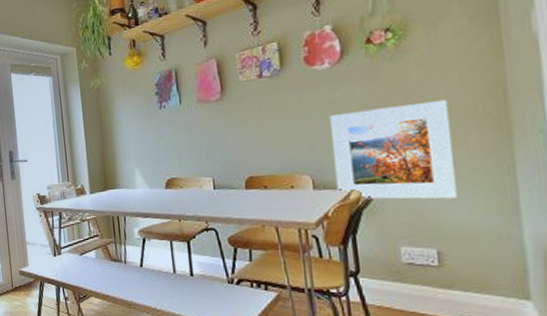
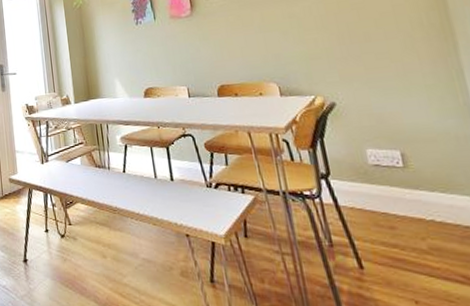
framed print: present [330,99,457,199] -> none [290,12,414,105]

